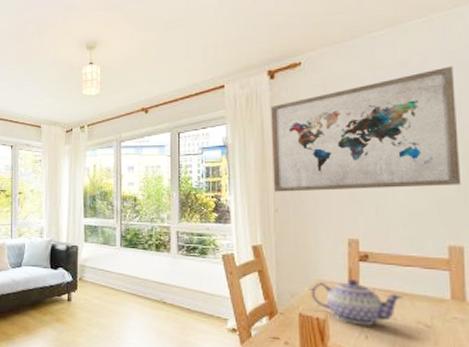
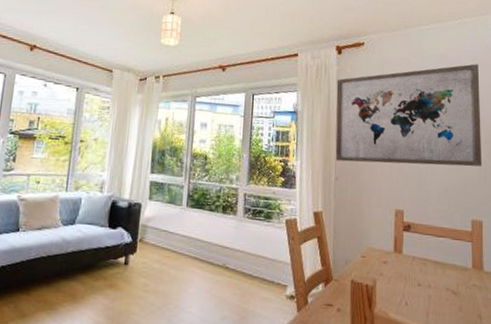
teapot: present [310,279,404,326] -> none [362,248,437,293]

